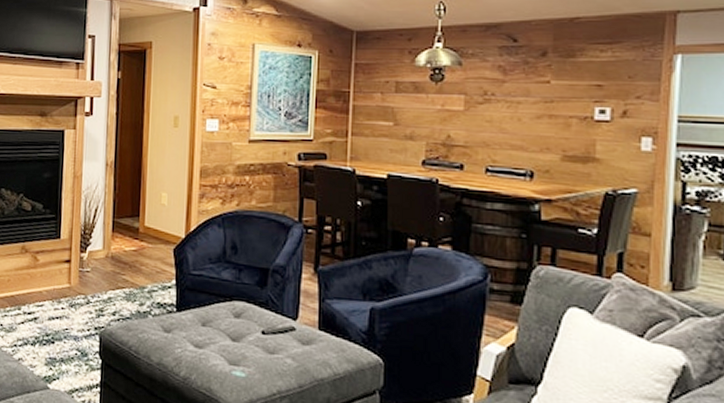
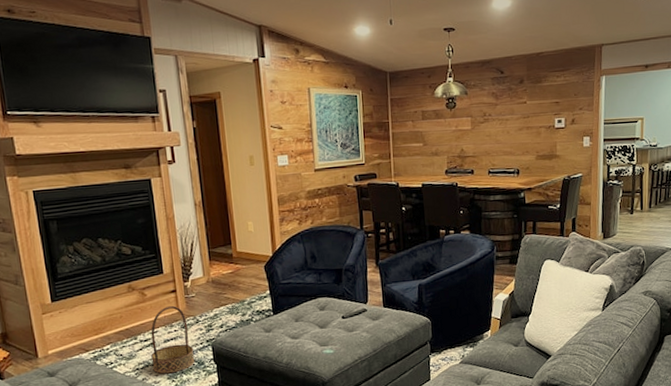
basket: none [31,277,79,360] -> present [151,305,195,374]

